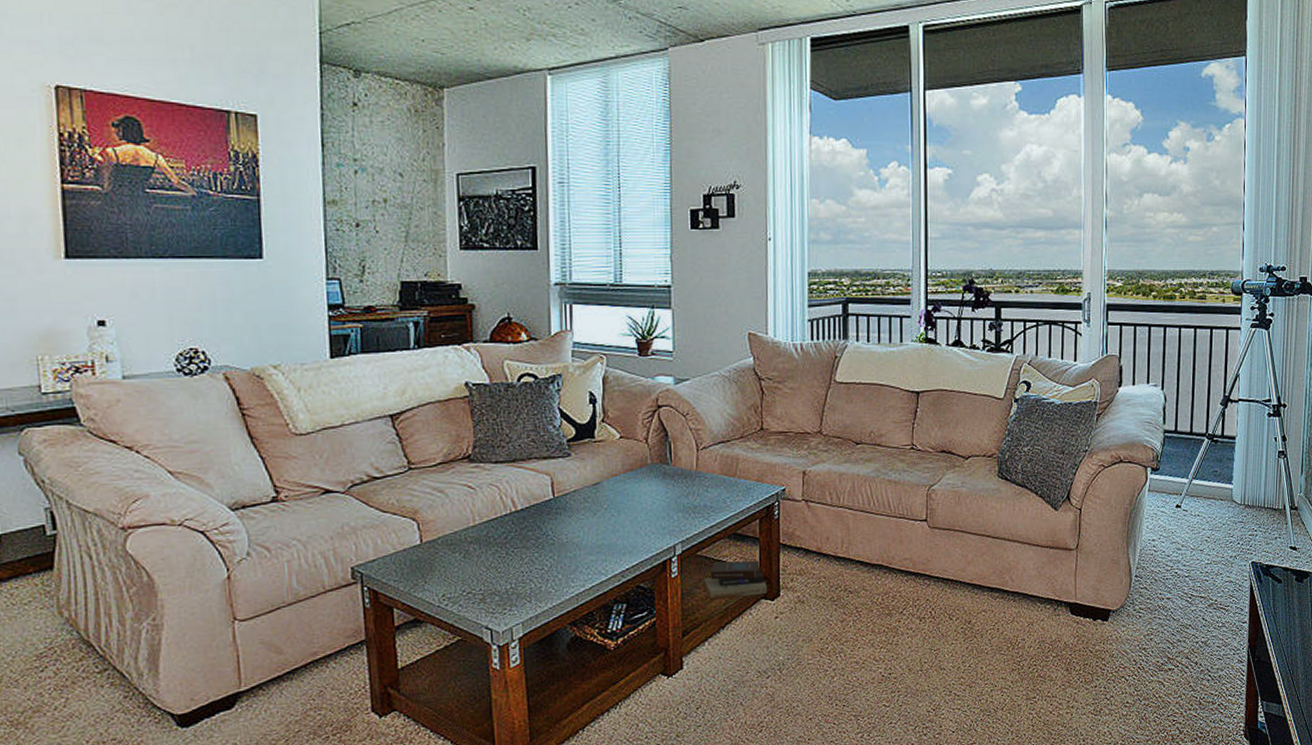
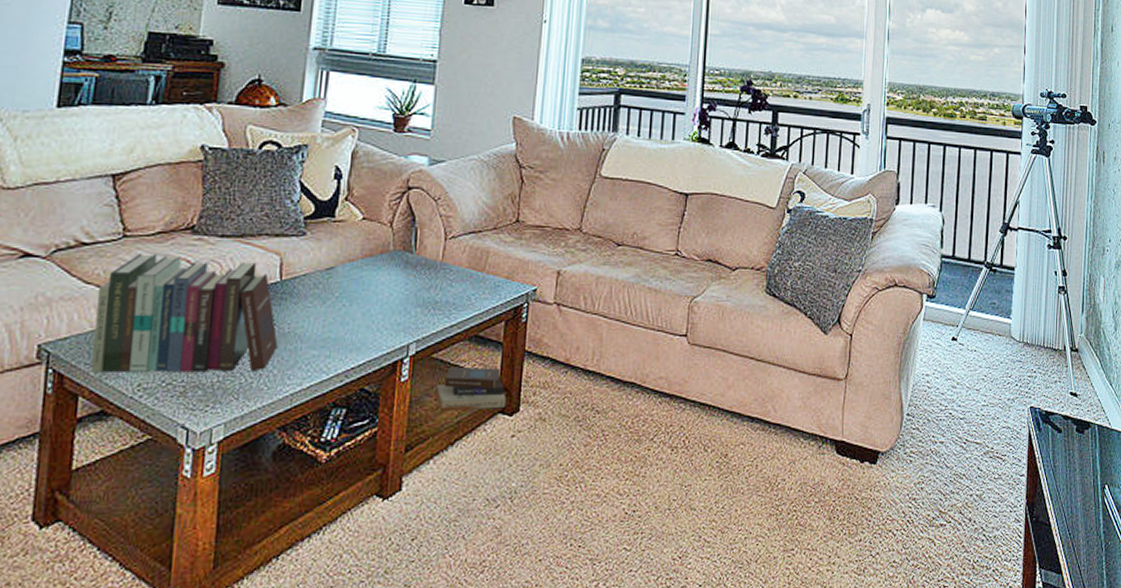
books: none [394,482,559,588] -> present [91,254,278,373]

